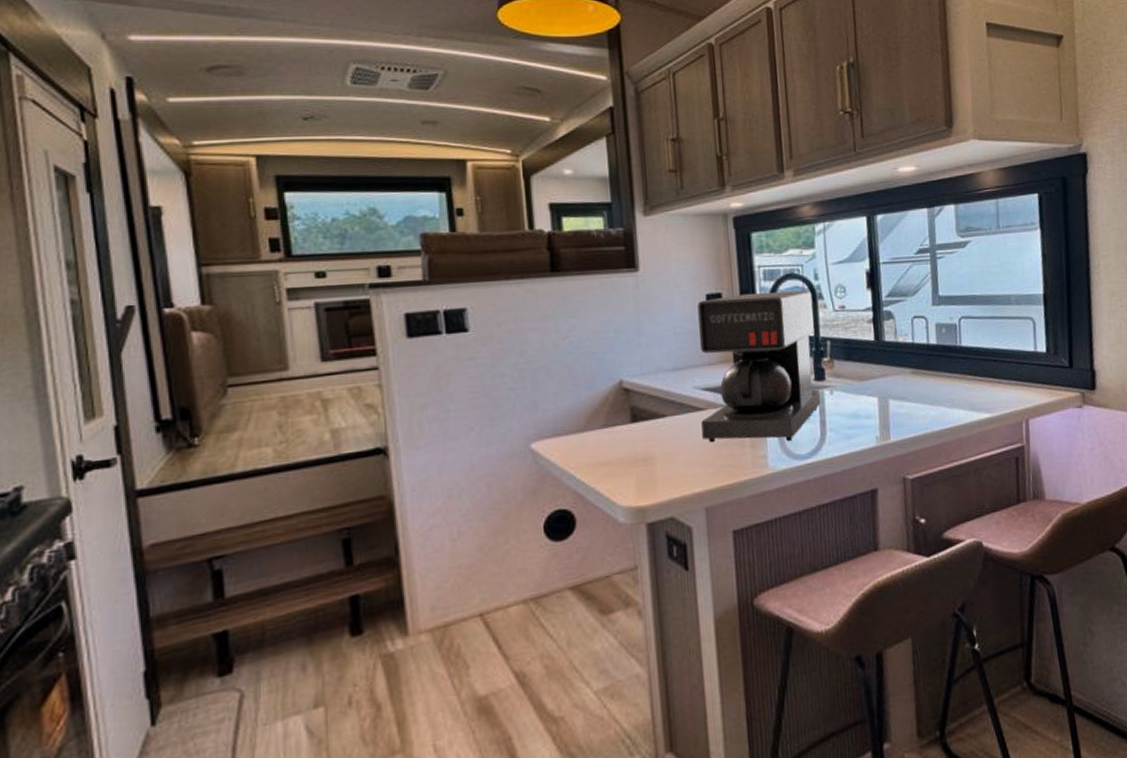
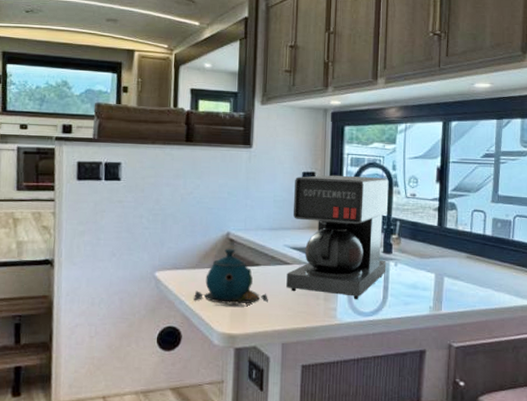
teapot: none [586,399,682,475] -> present [194,248,268,307]

